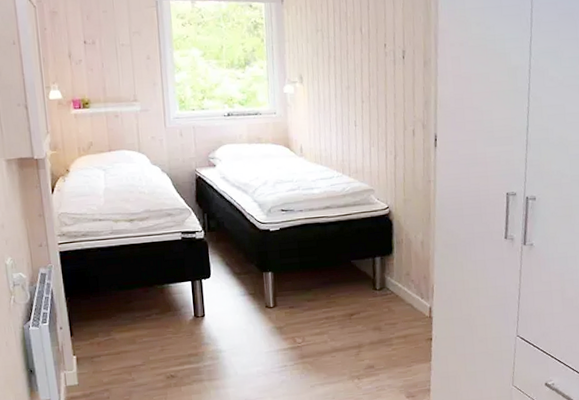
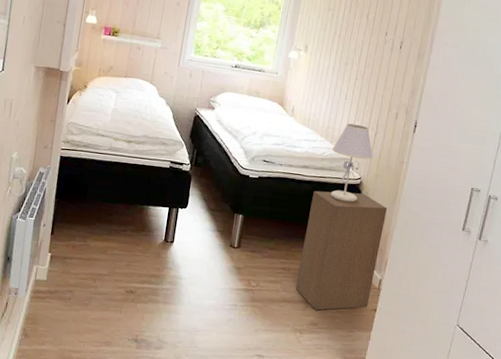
speaker: none [341,223,423,353] -> present [295,191,387,310]
table lamp: none [351,150,397,236] -> present [330,123,373,203]

